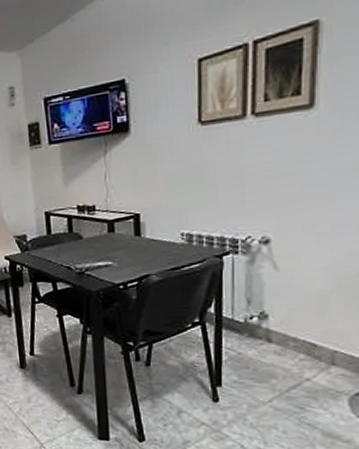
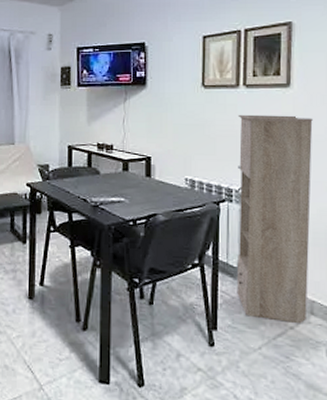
storage cabinet: none [243,143,343,375] -> present [236,114,313,324]

